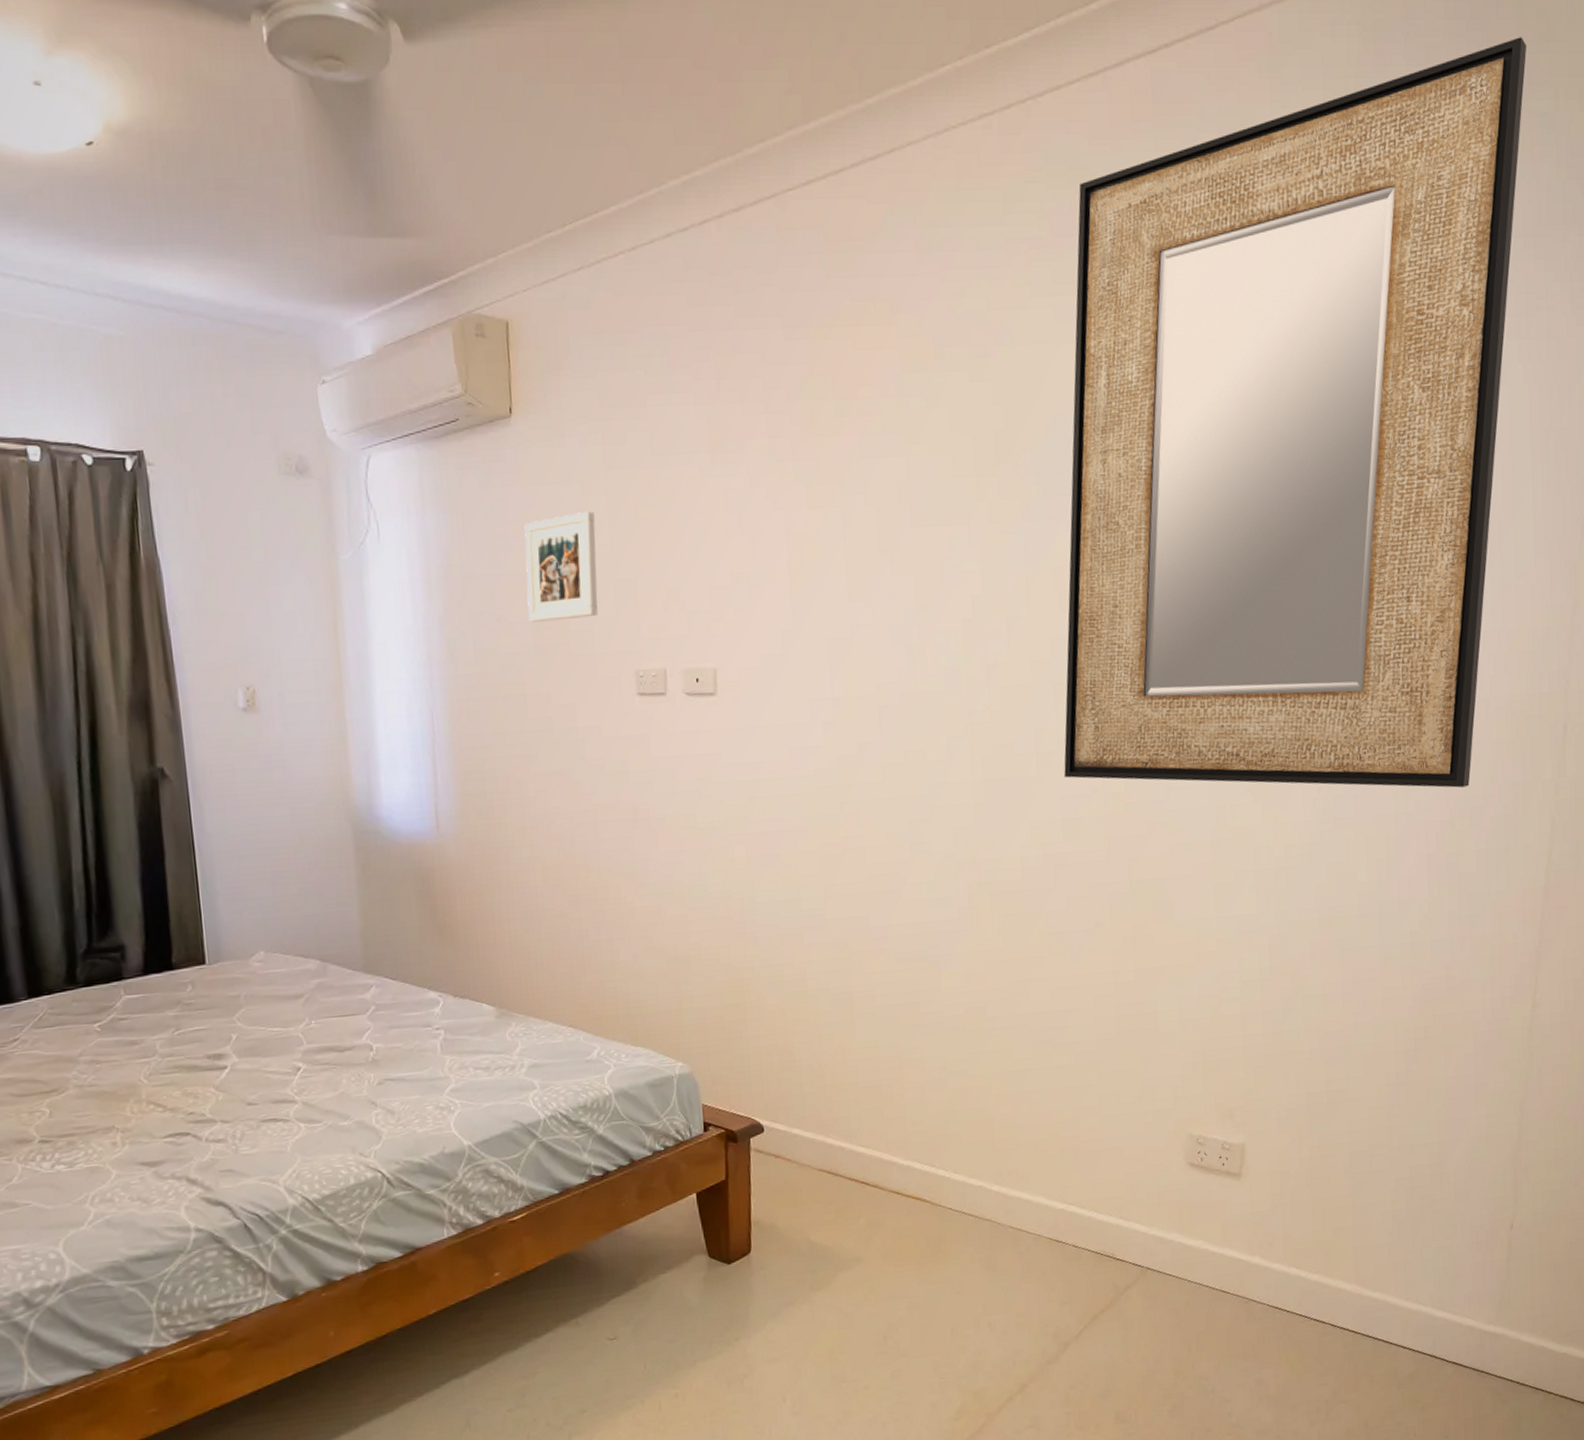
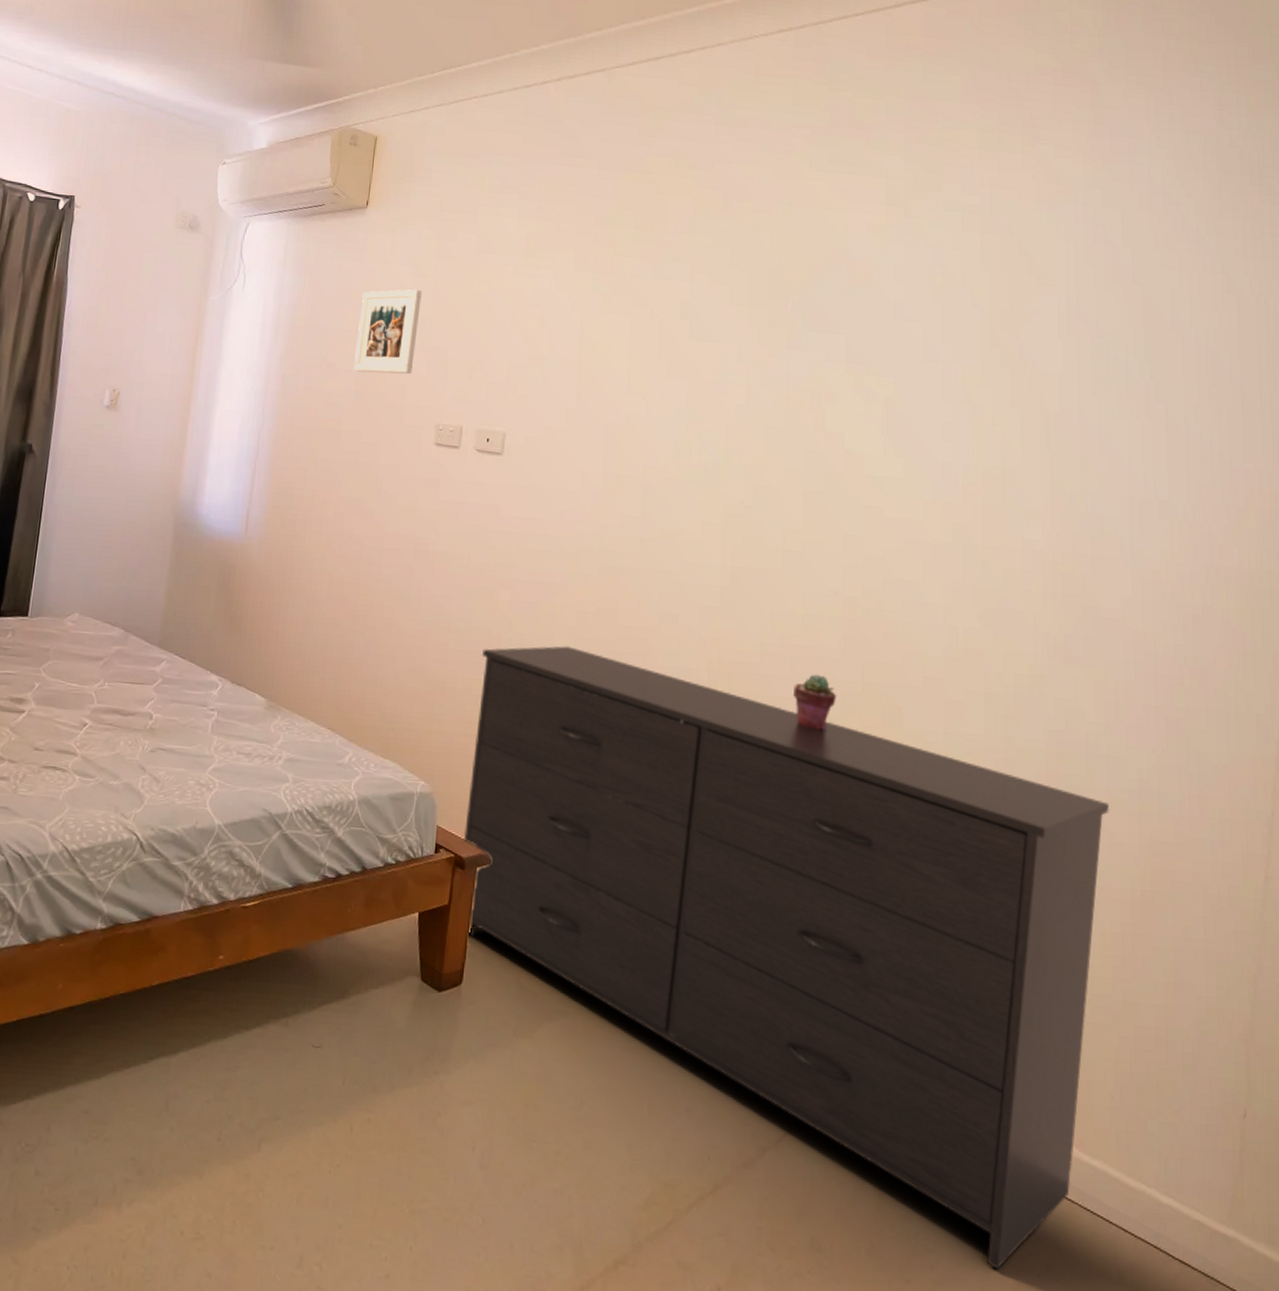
dresser: none [725,895,1382,1404] -> present [464,646,1109,1270]
potted succulent: none [1059,880,1104,938] -> present [792,674,836,730]
home mirror: present [1064,37,1527,788] -> none [807,21,1251,647]

